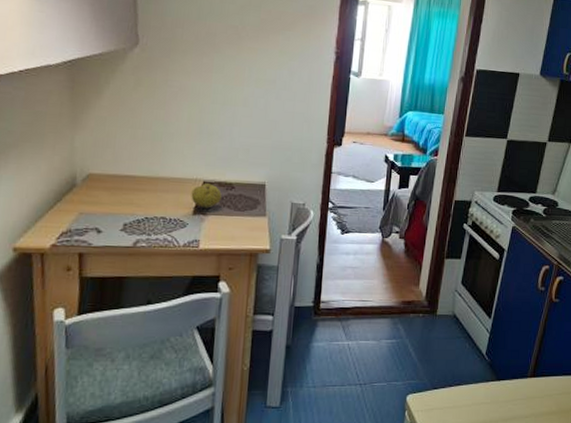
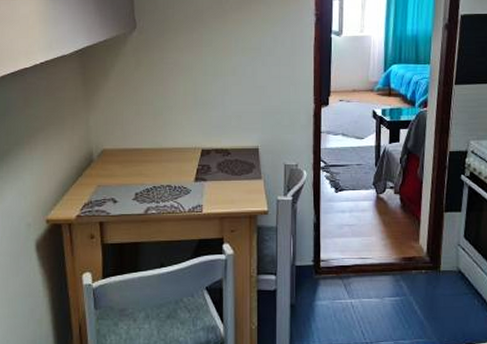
fruit: present [191,183,222,209] -> none [192,151,219,175]

